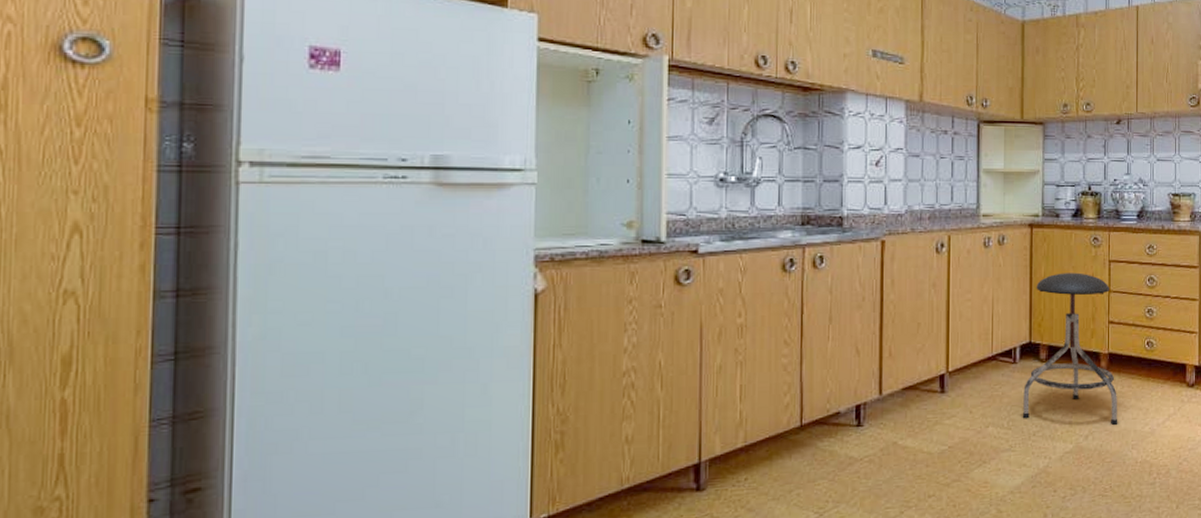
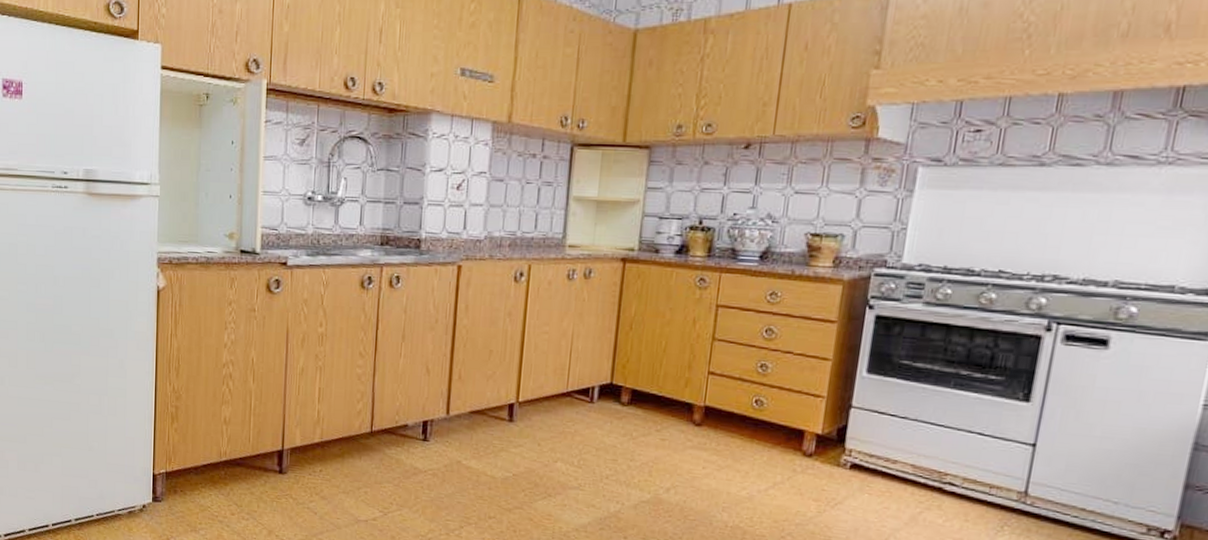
stool: present [1022,272,1118,425] -> none [595,314,714,483]

